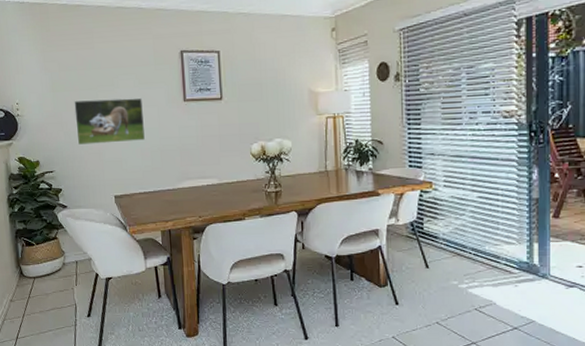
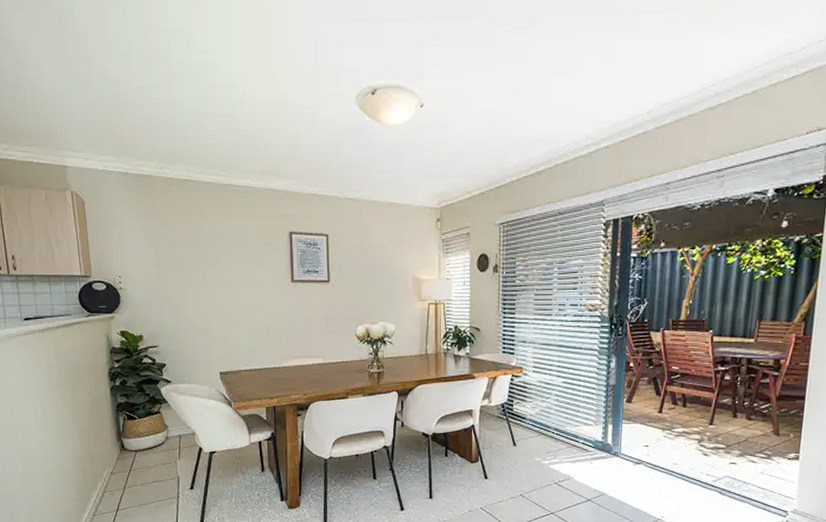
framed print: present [74,97,146,146] -> none [179,276,253,322]

